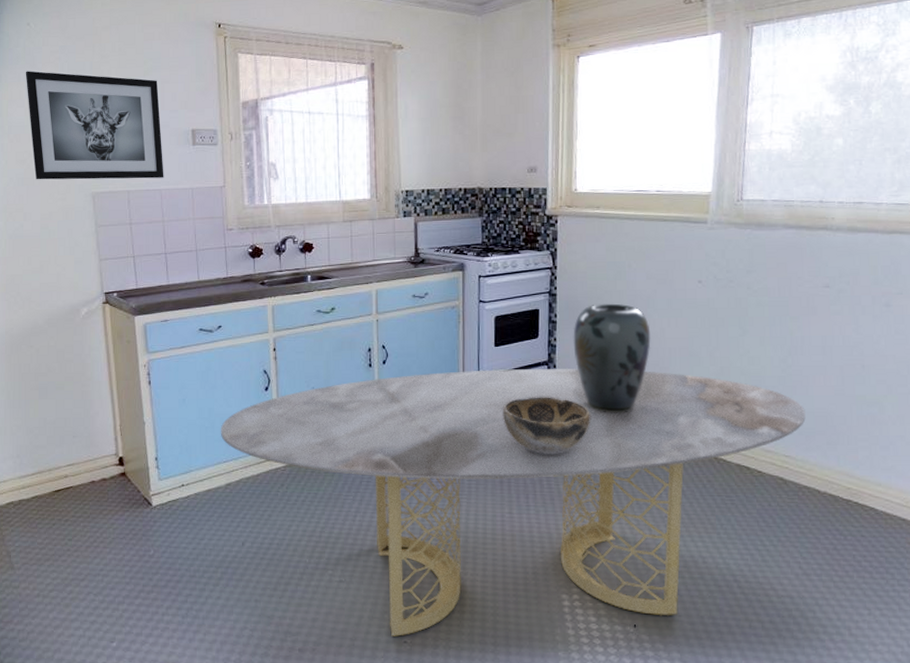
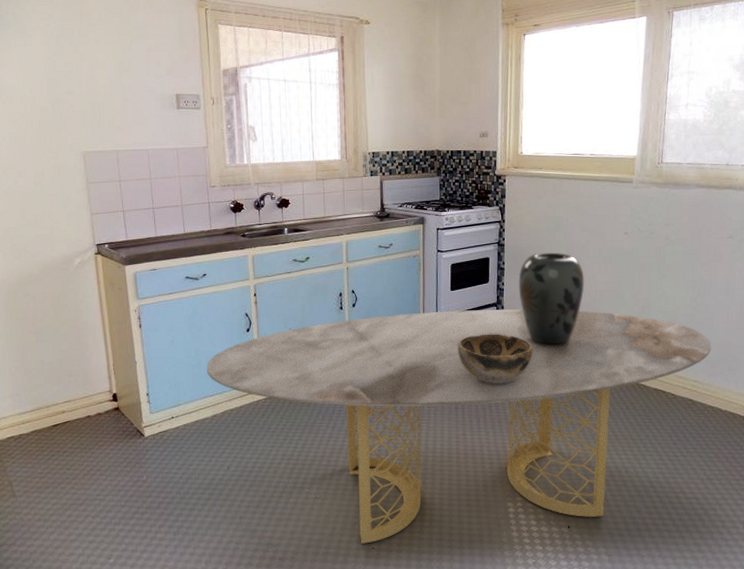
wall art: present [25,71,164,180] -> none [15,36,151,140]

